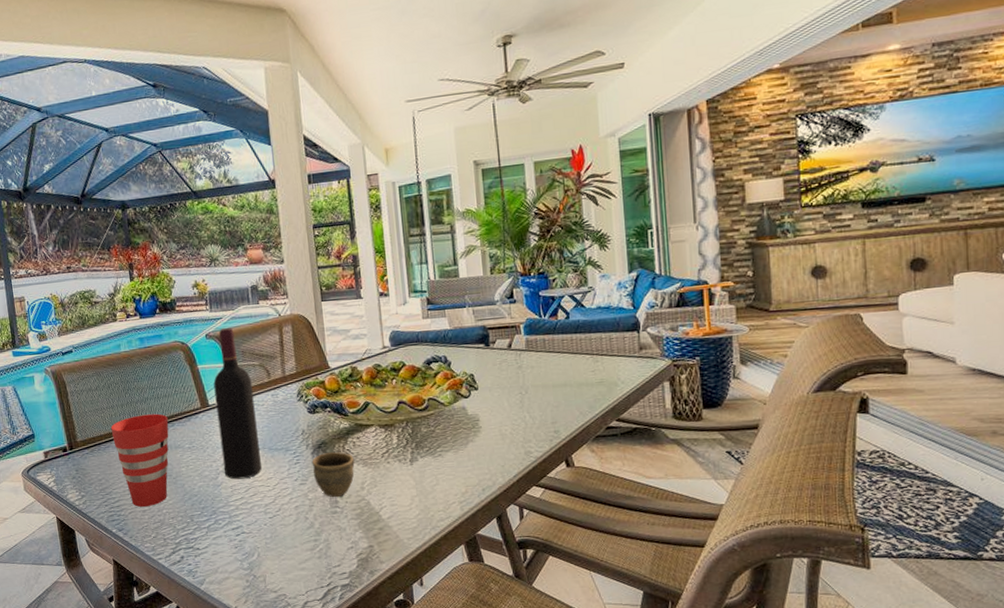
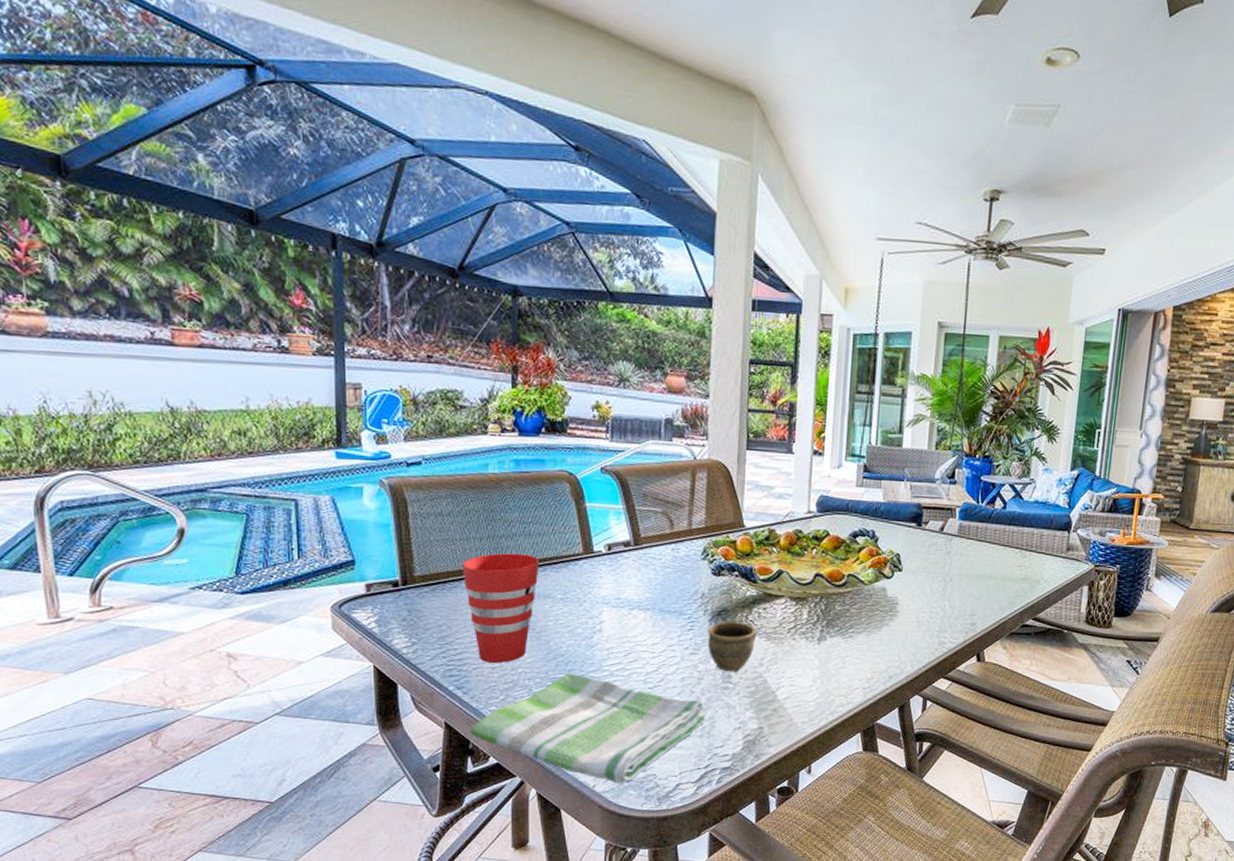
dish towel: none [132,510,322,605] -> present [470,672,706,784]
wine bottle: present [213,328,263,480] -> none [601,463,650,642]

